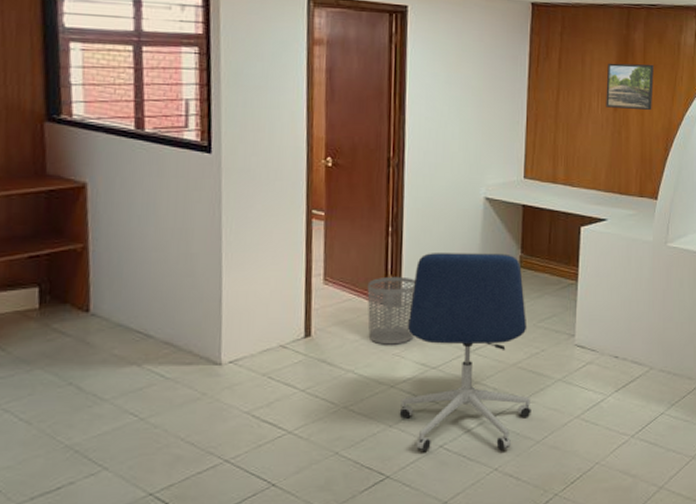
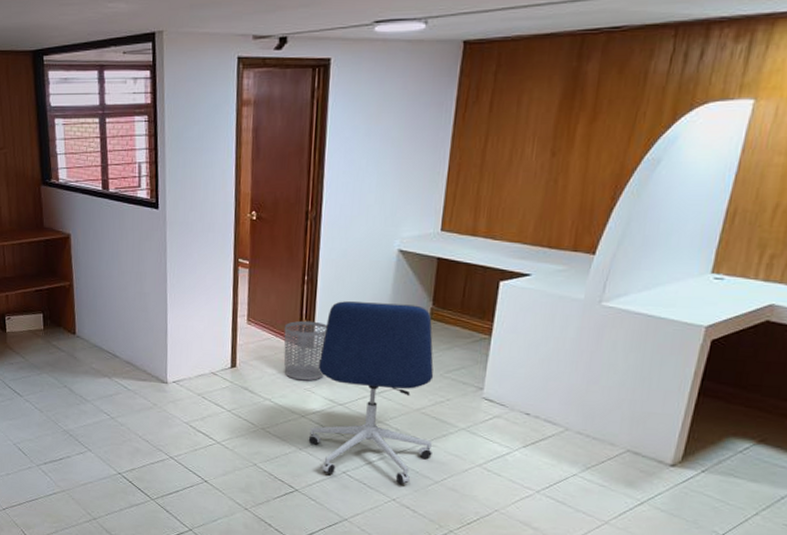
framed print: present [606,63,654,111] -> none [542,99,609,155]

